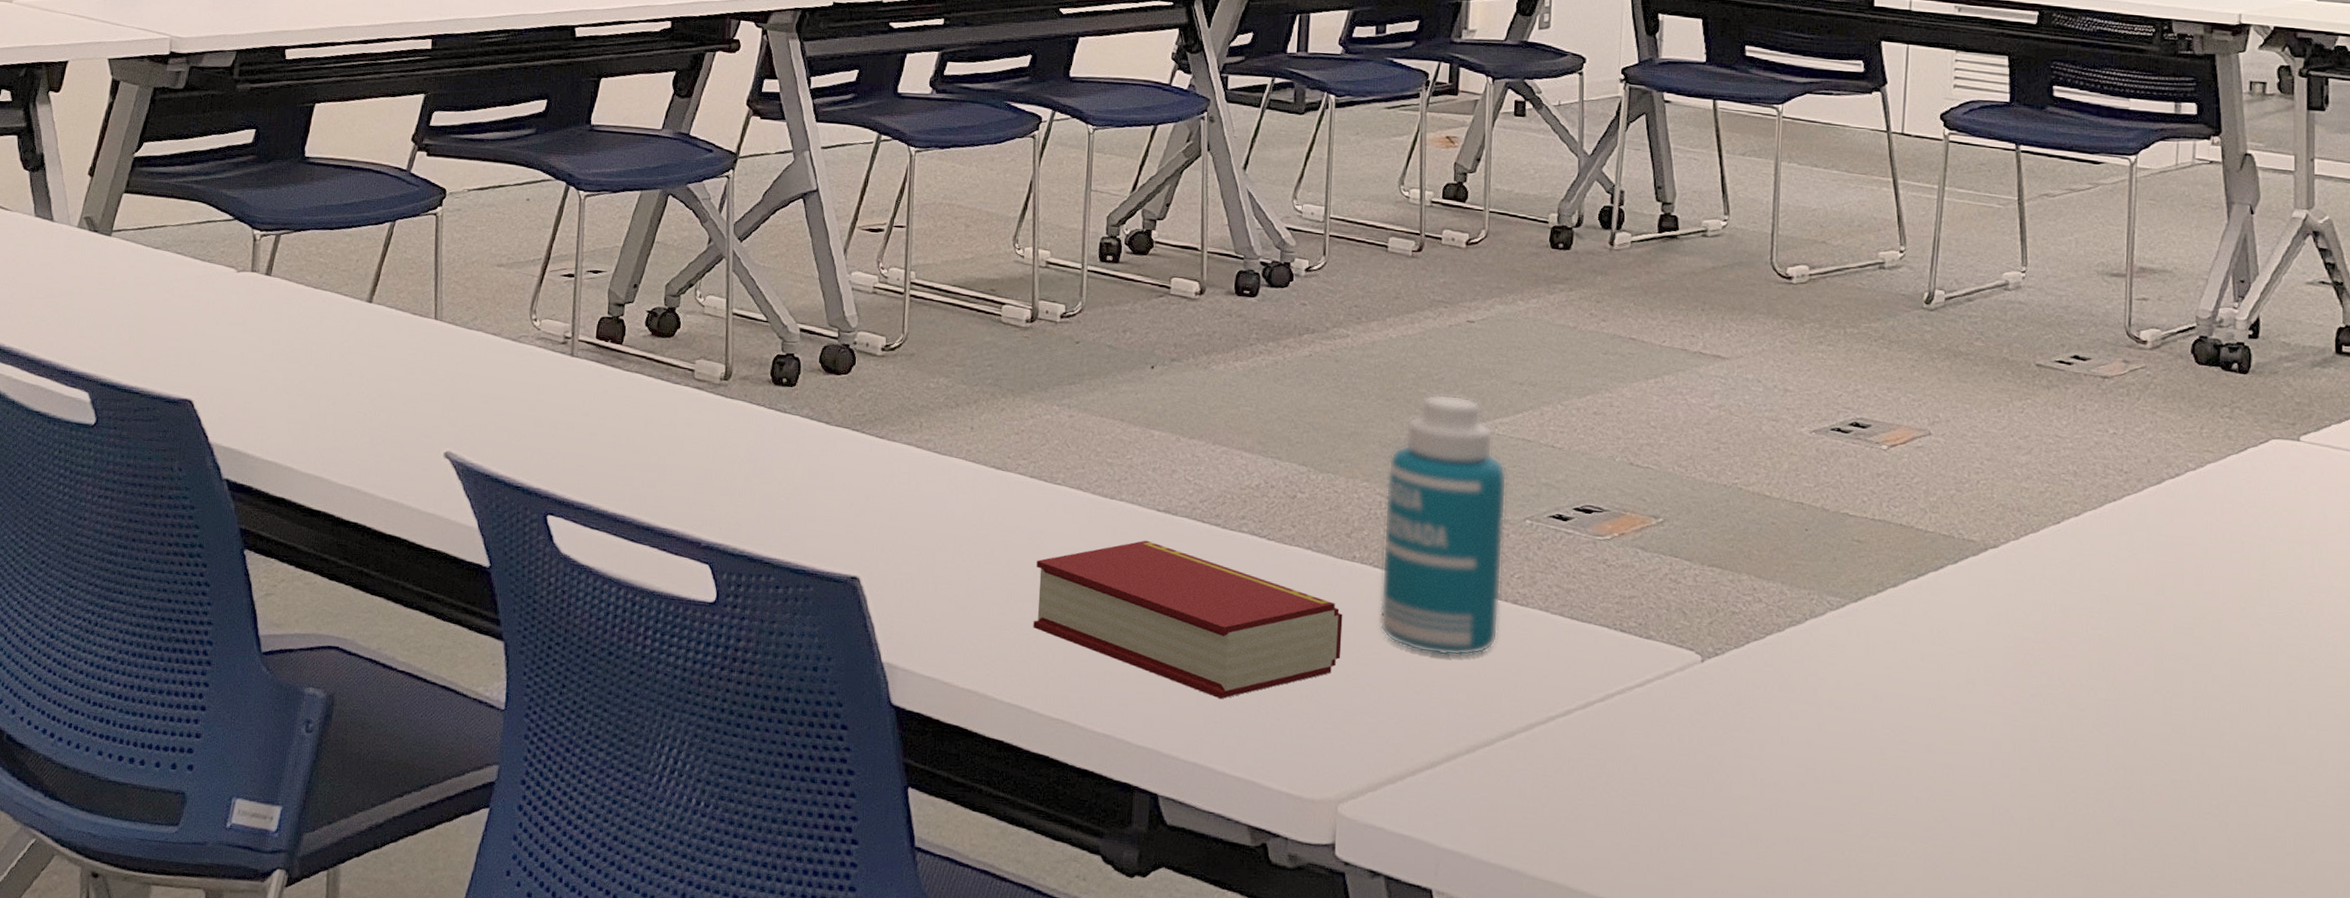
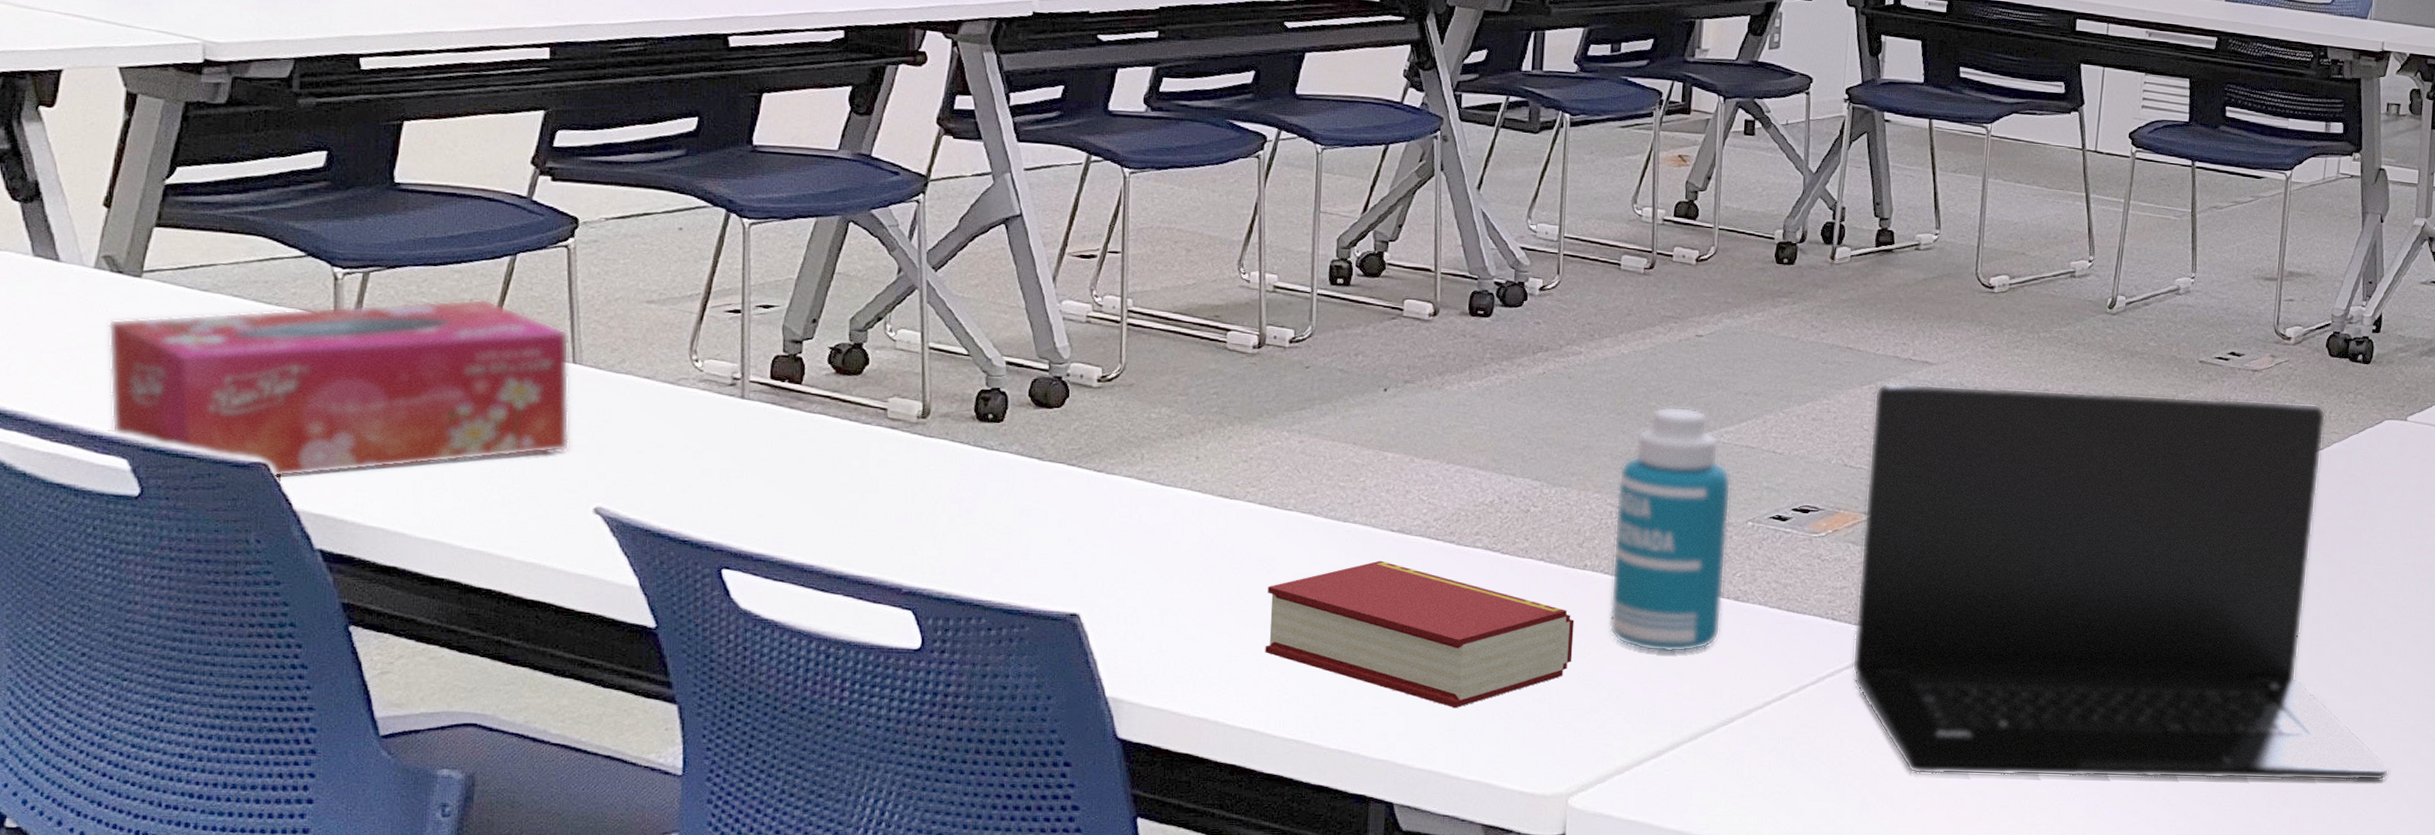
tissue box: none [79,259,433,414] -> present [107,299,570,478]
laptop: none [1644,376,2306,868] -> present [1852,382,2390,781]

